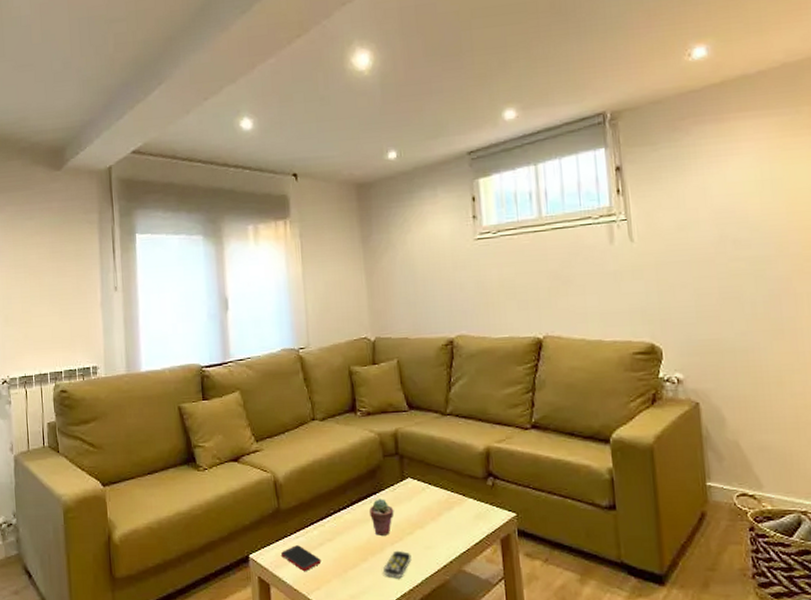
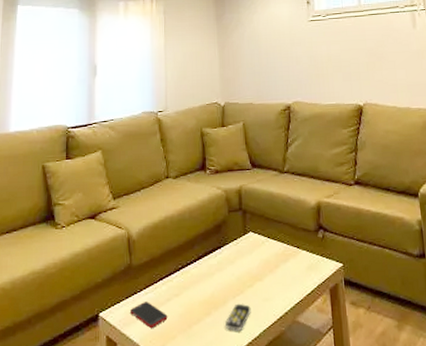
potted succulent: present [369,499,394,536] -> none [215,252,237,289]

